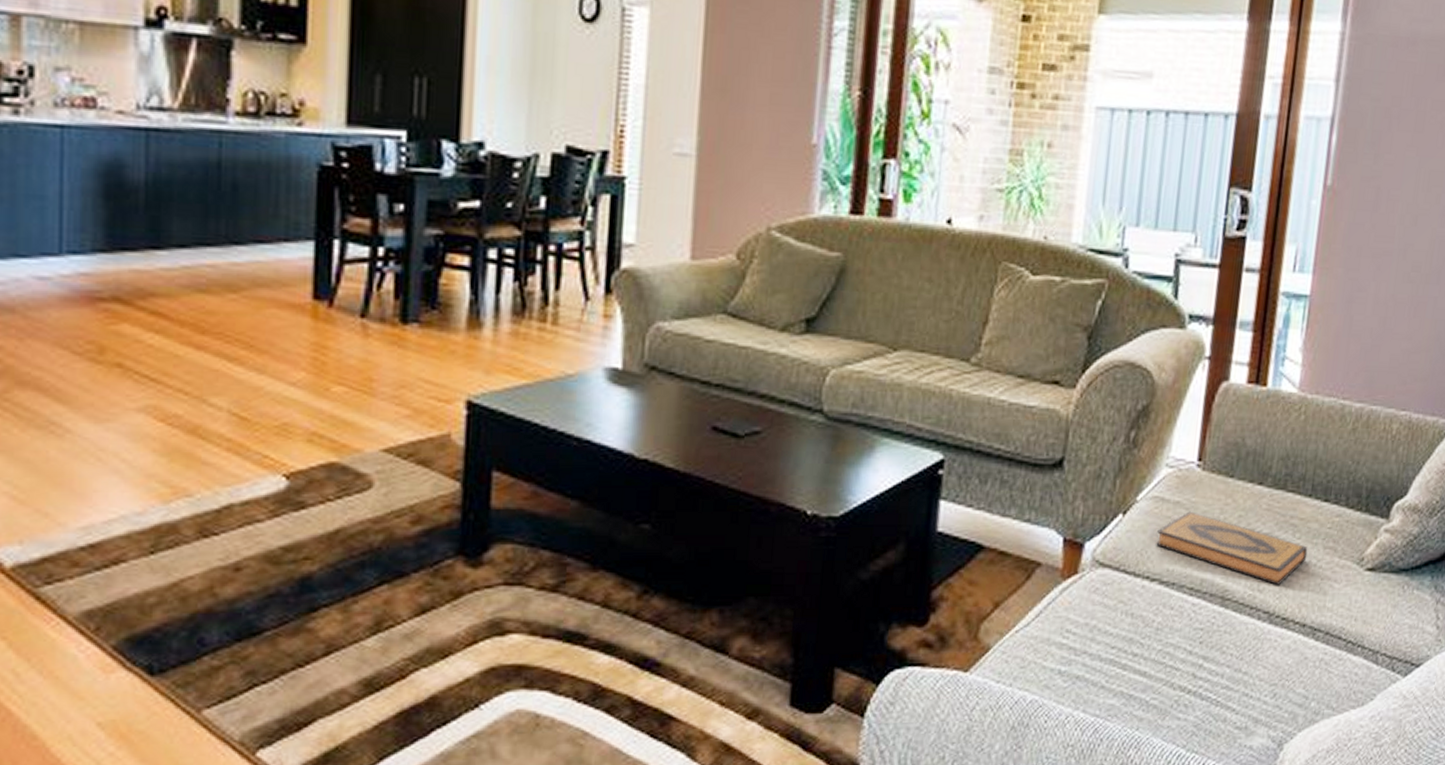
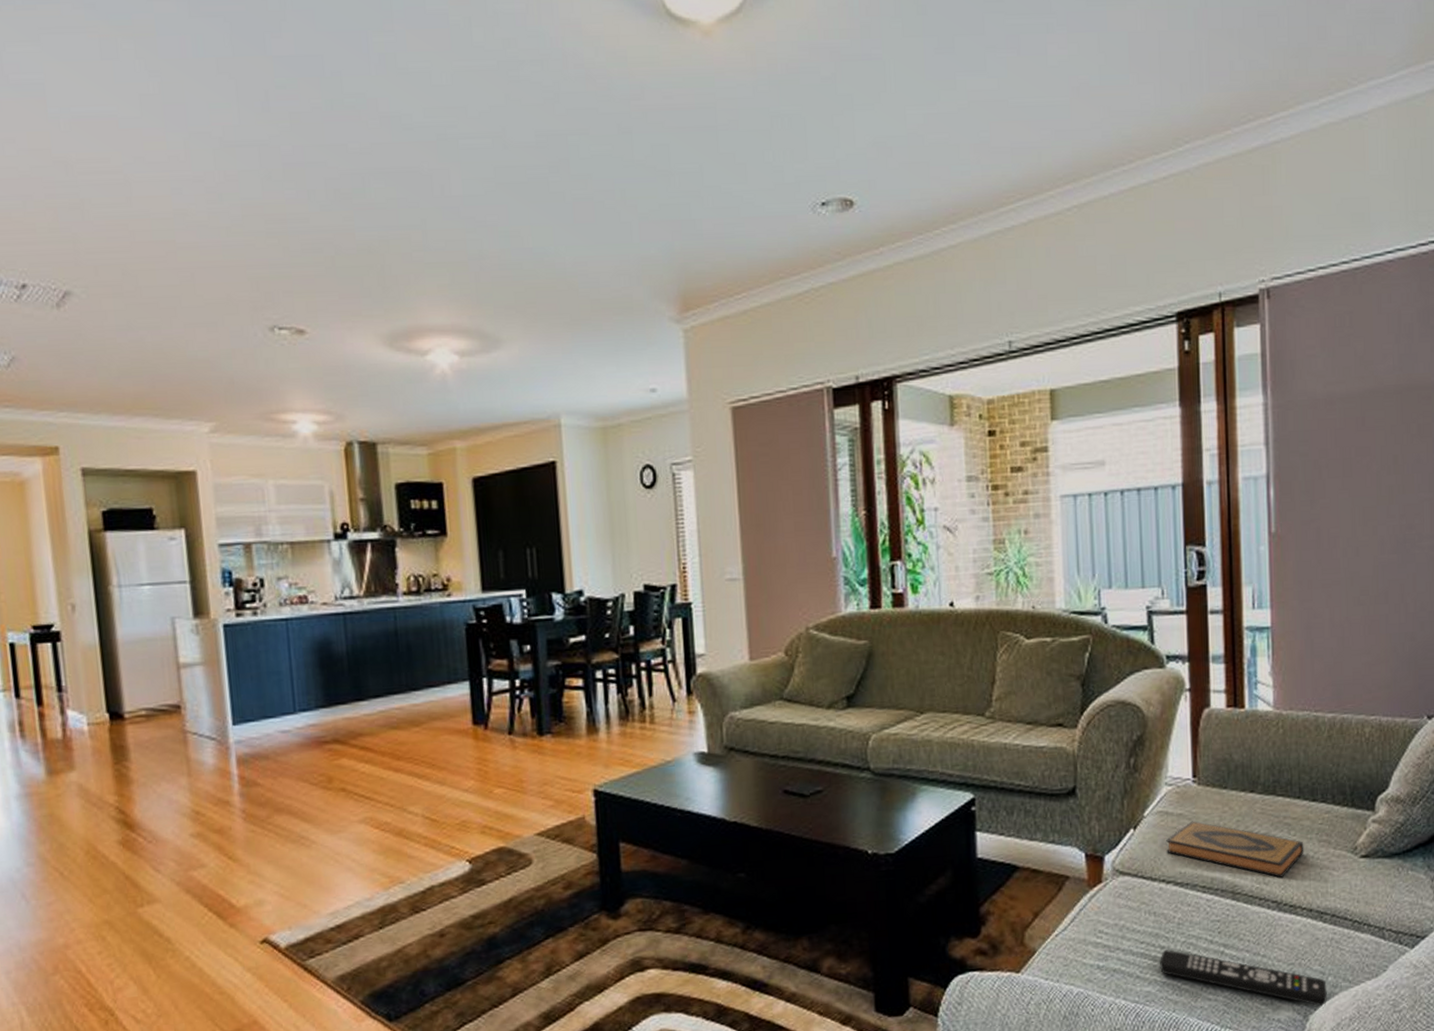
remote control: none [1129,658,1308,735] -> present [1160,950,1327,1007]

